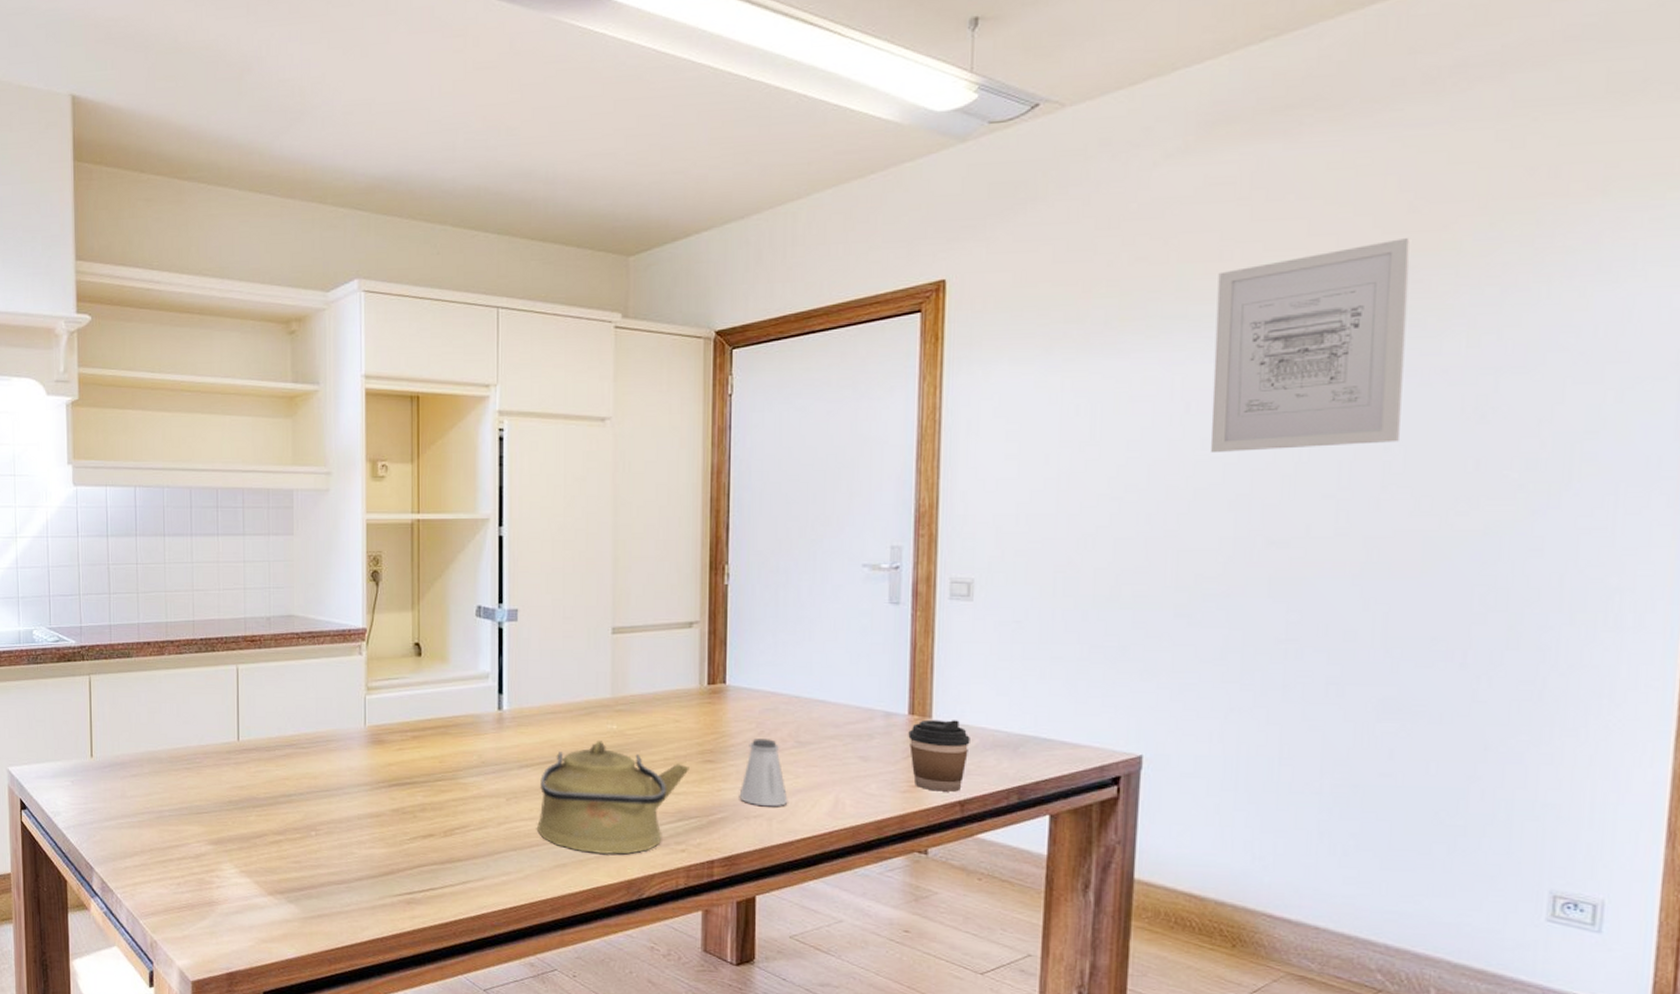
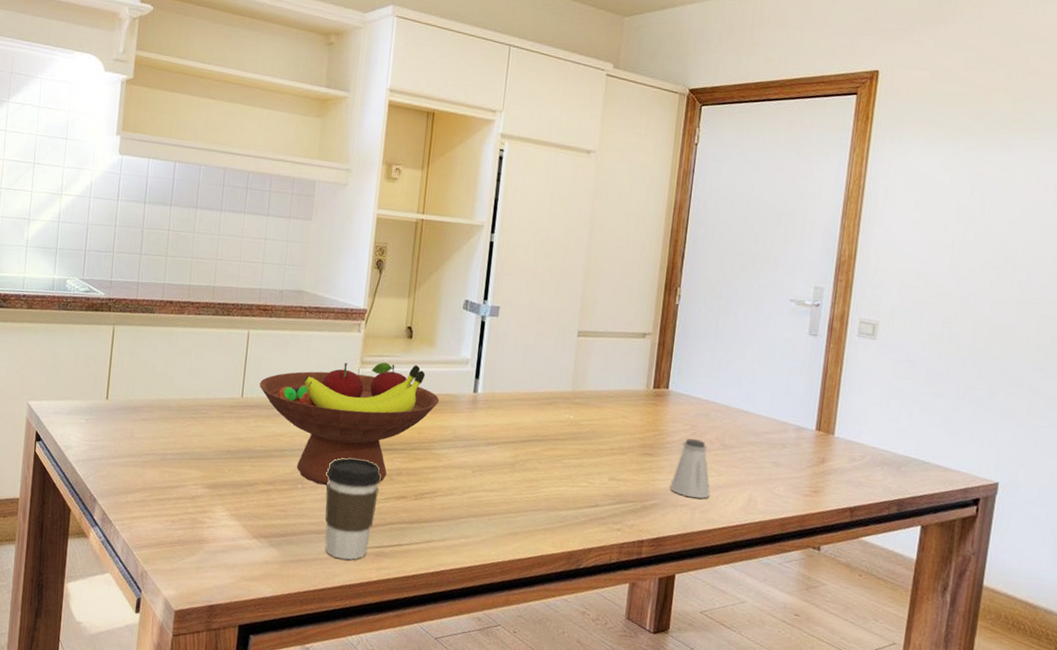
fruit bowl: none [255,685,460,830] -> present [259,362,440,486]
coffee cup: none [341,796,404,911] -> present [325,457,382,560]
kettle: present [536,741,689,855] -> none [495,427,631,529]
coffee cup: present [908,719,970,792] -> none [813,436,864,500]

